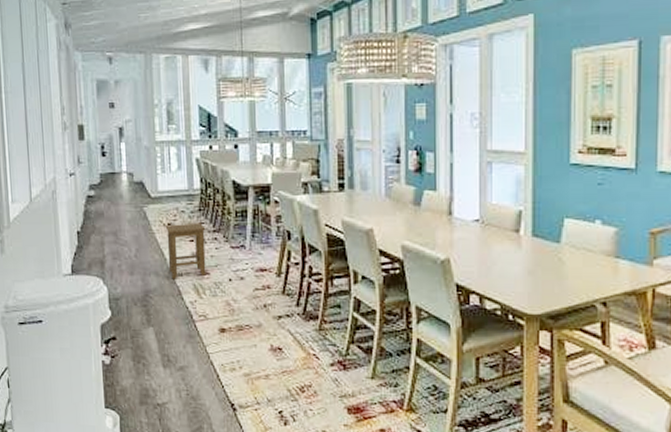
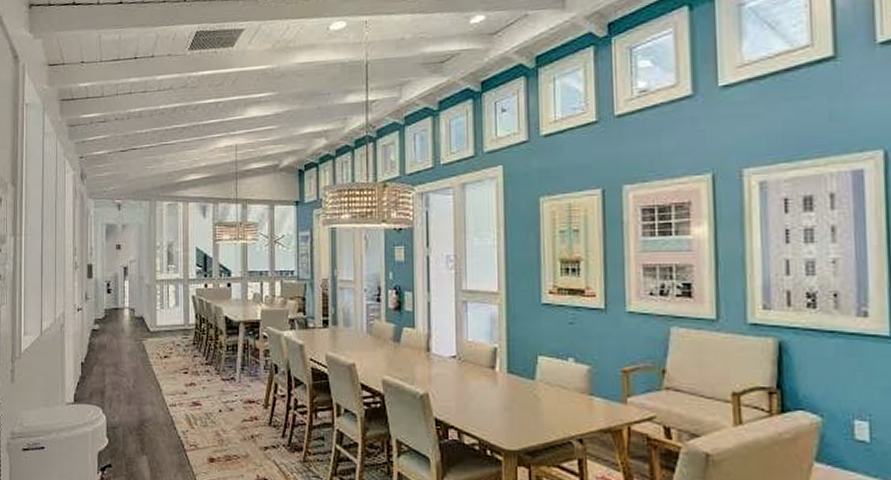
stool: present [165,222,206,279] -> none [162,355,199,410]

